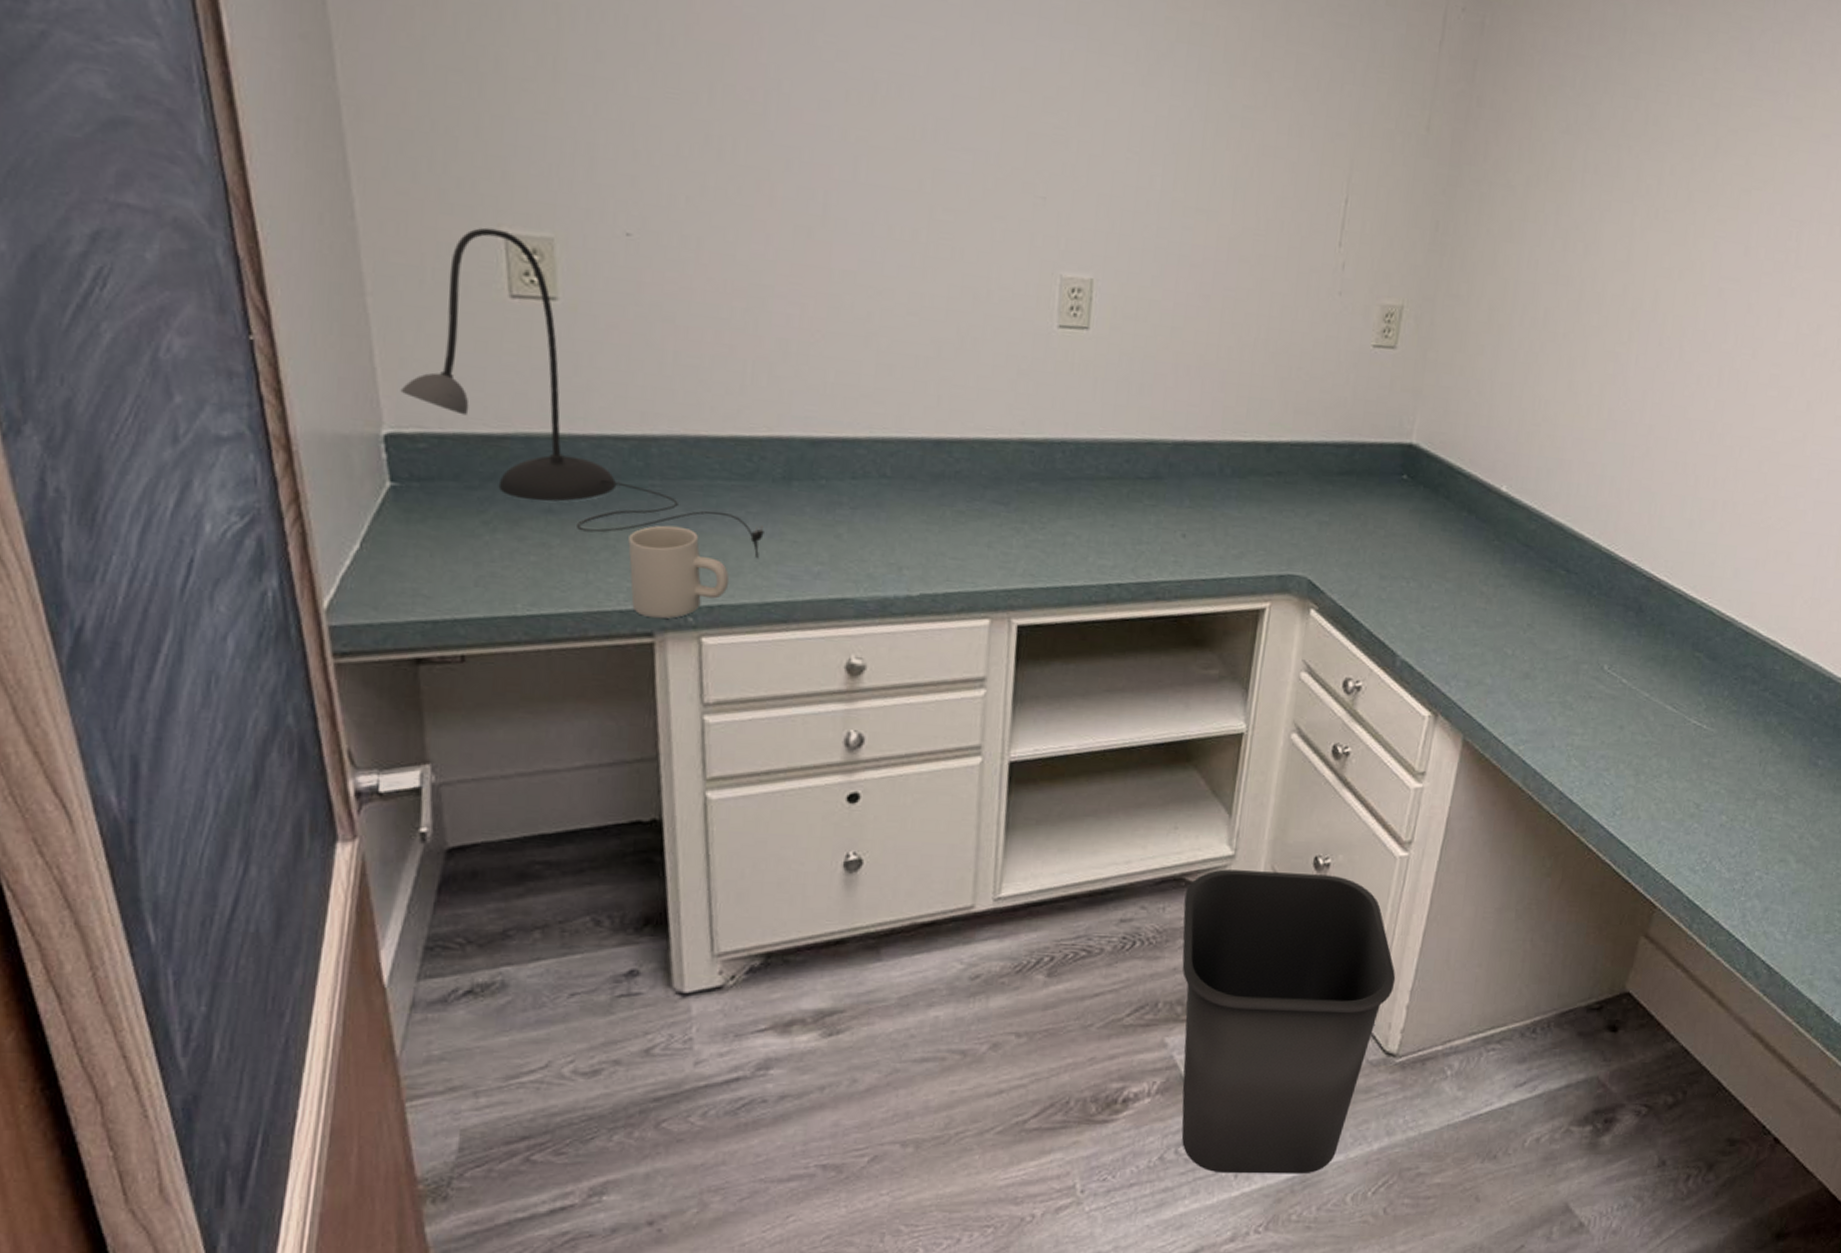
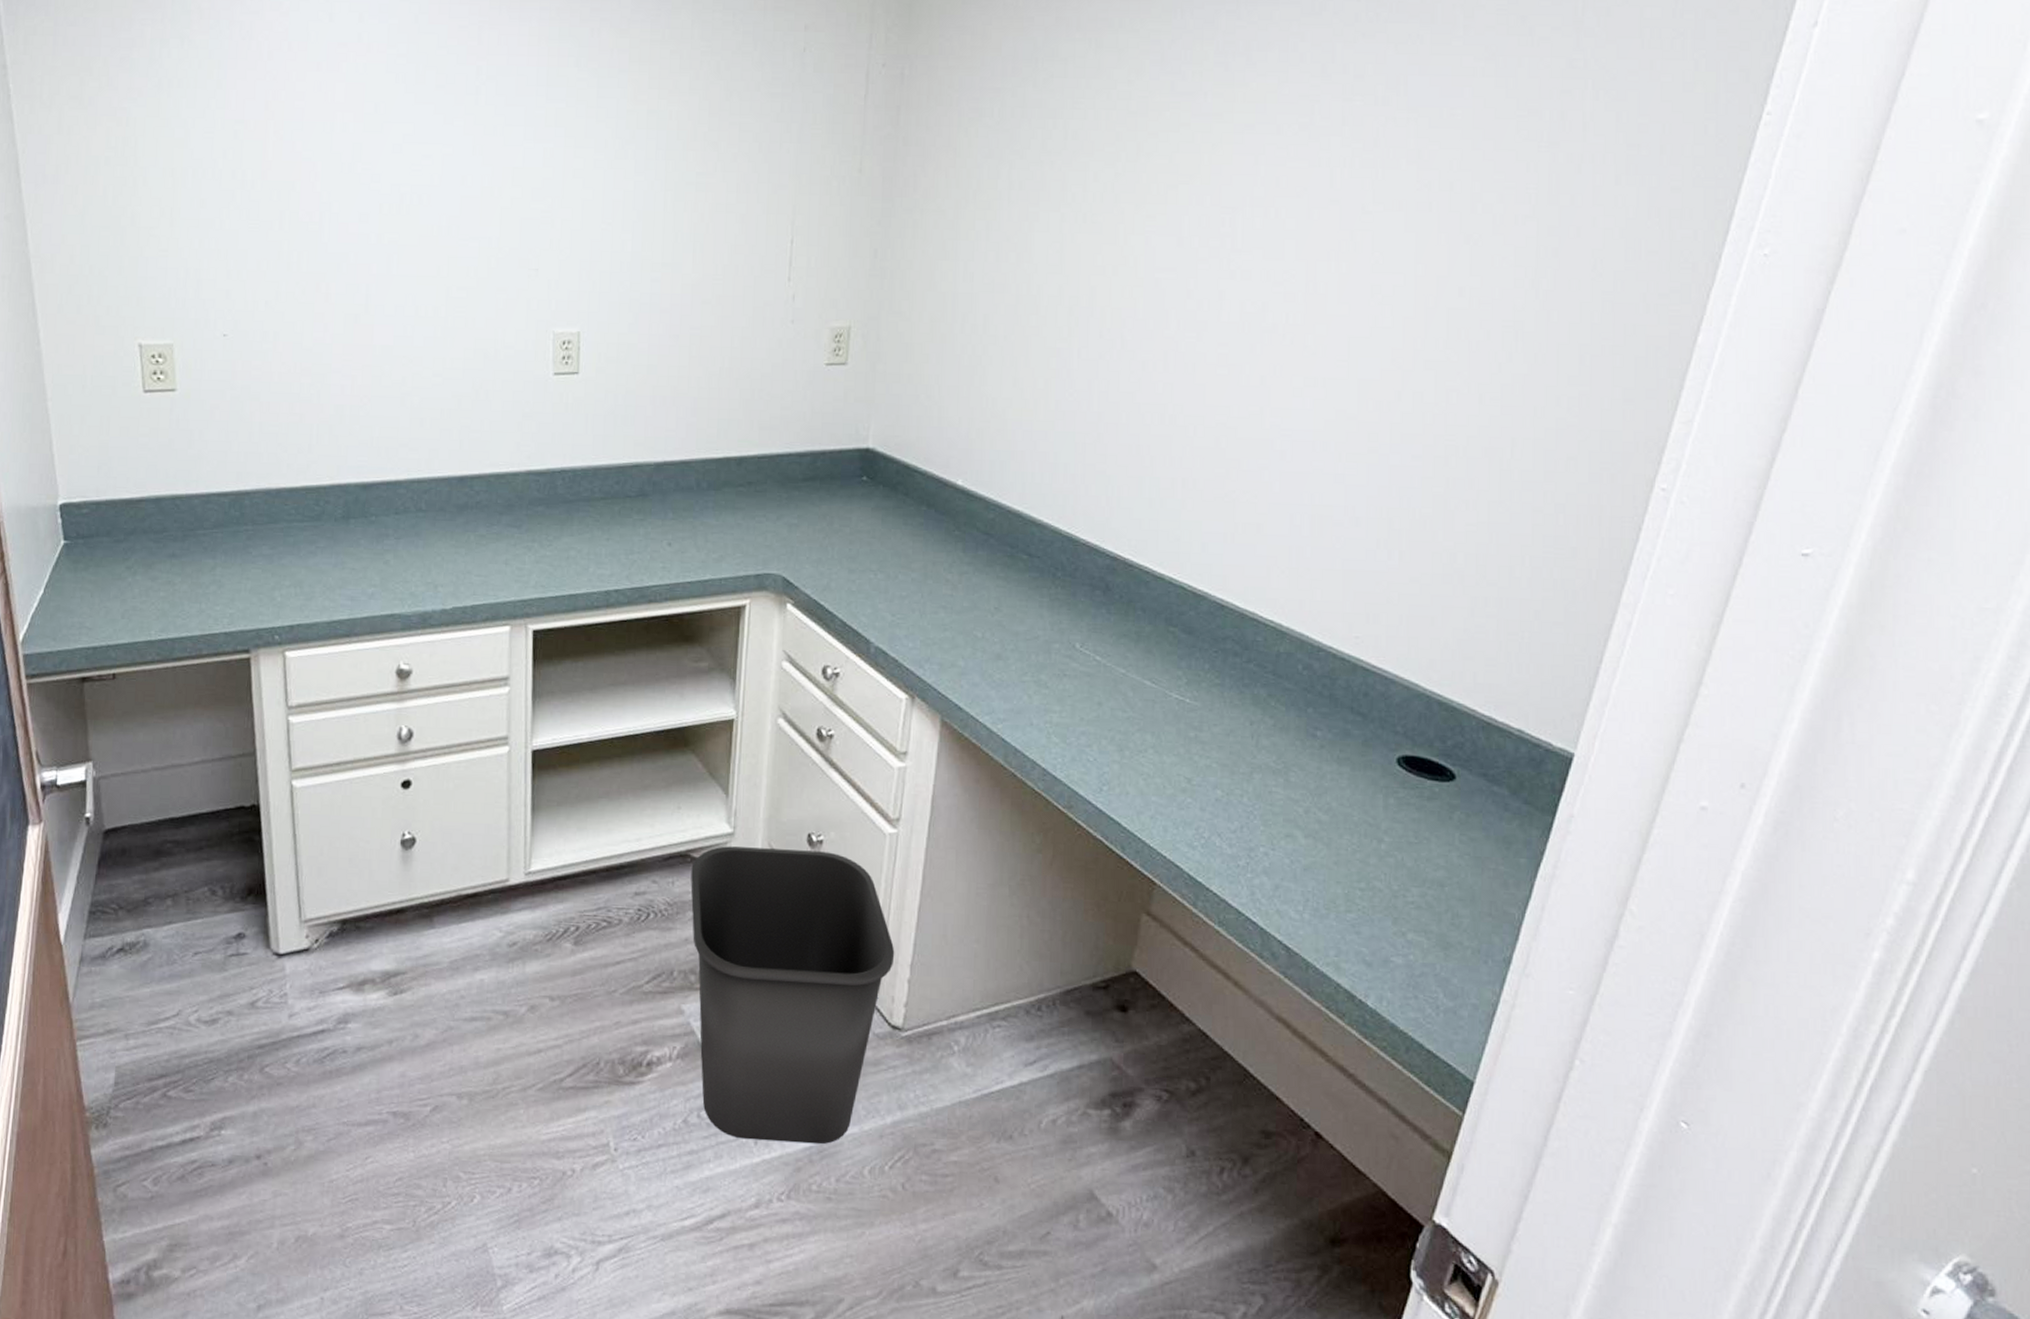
desk lamp: present [400,227,764,559] -> none [70,341,330,585]
mug: present [628,525,729,619] -> none [230,561,304,638]

